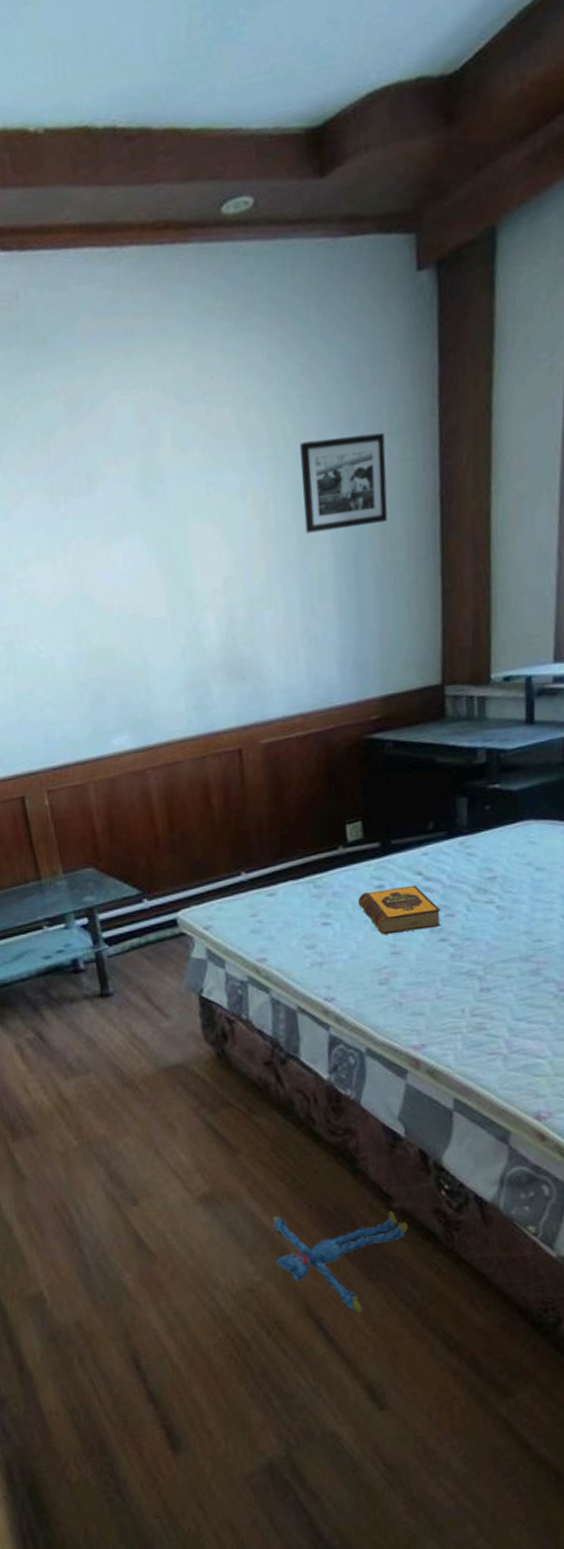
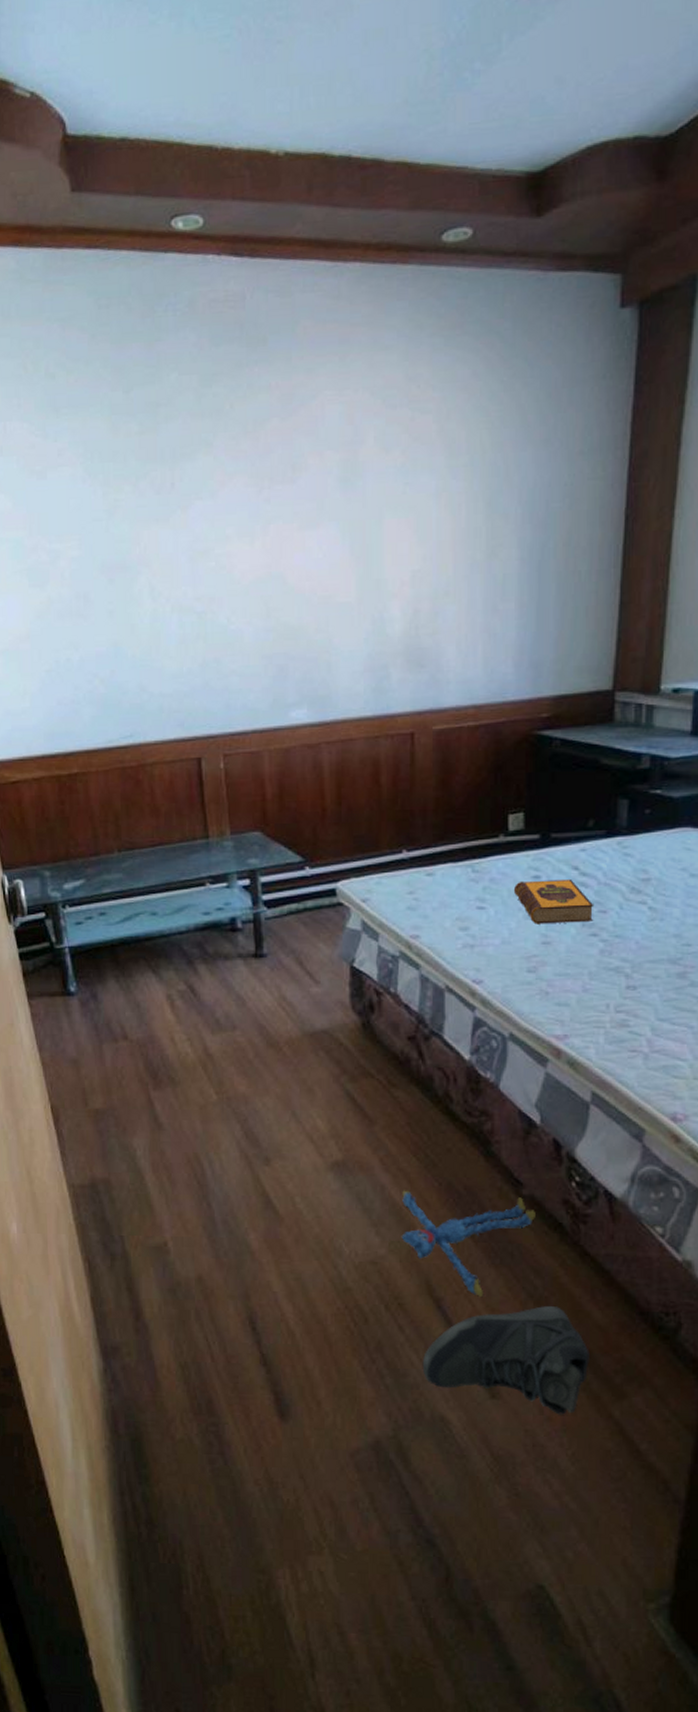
picture frame: present [300,432,388,534] -> none [494,451,577,538]
sneaker: none [308,1314,473,1419] -> present [422,1306,590,1415]

